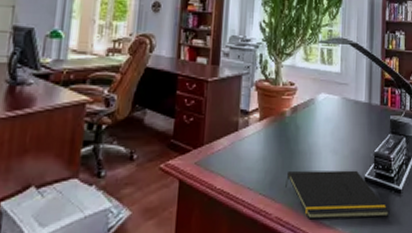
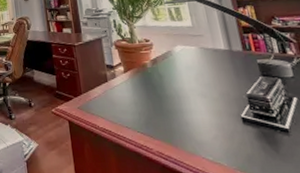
notepad: present [285,170,389,220] -> none [159,111,280,155]

